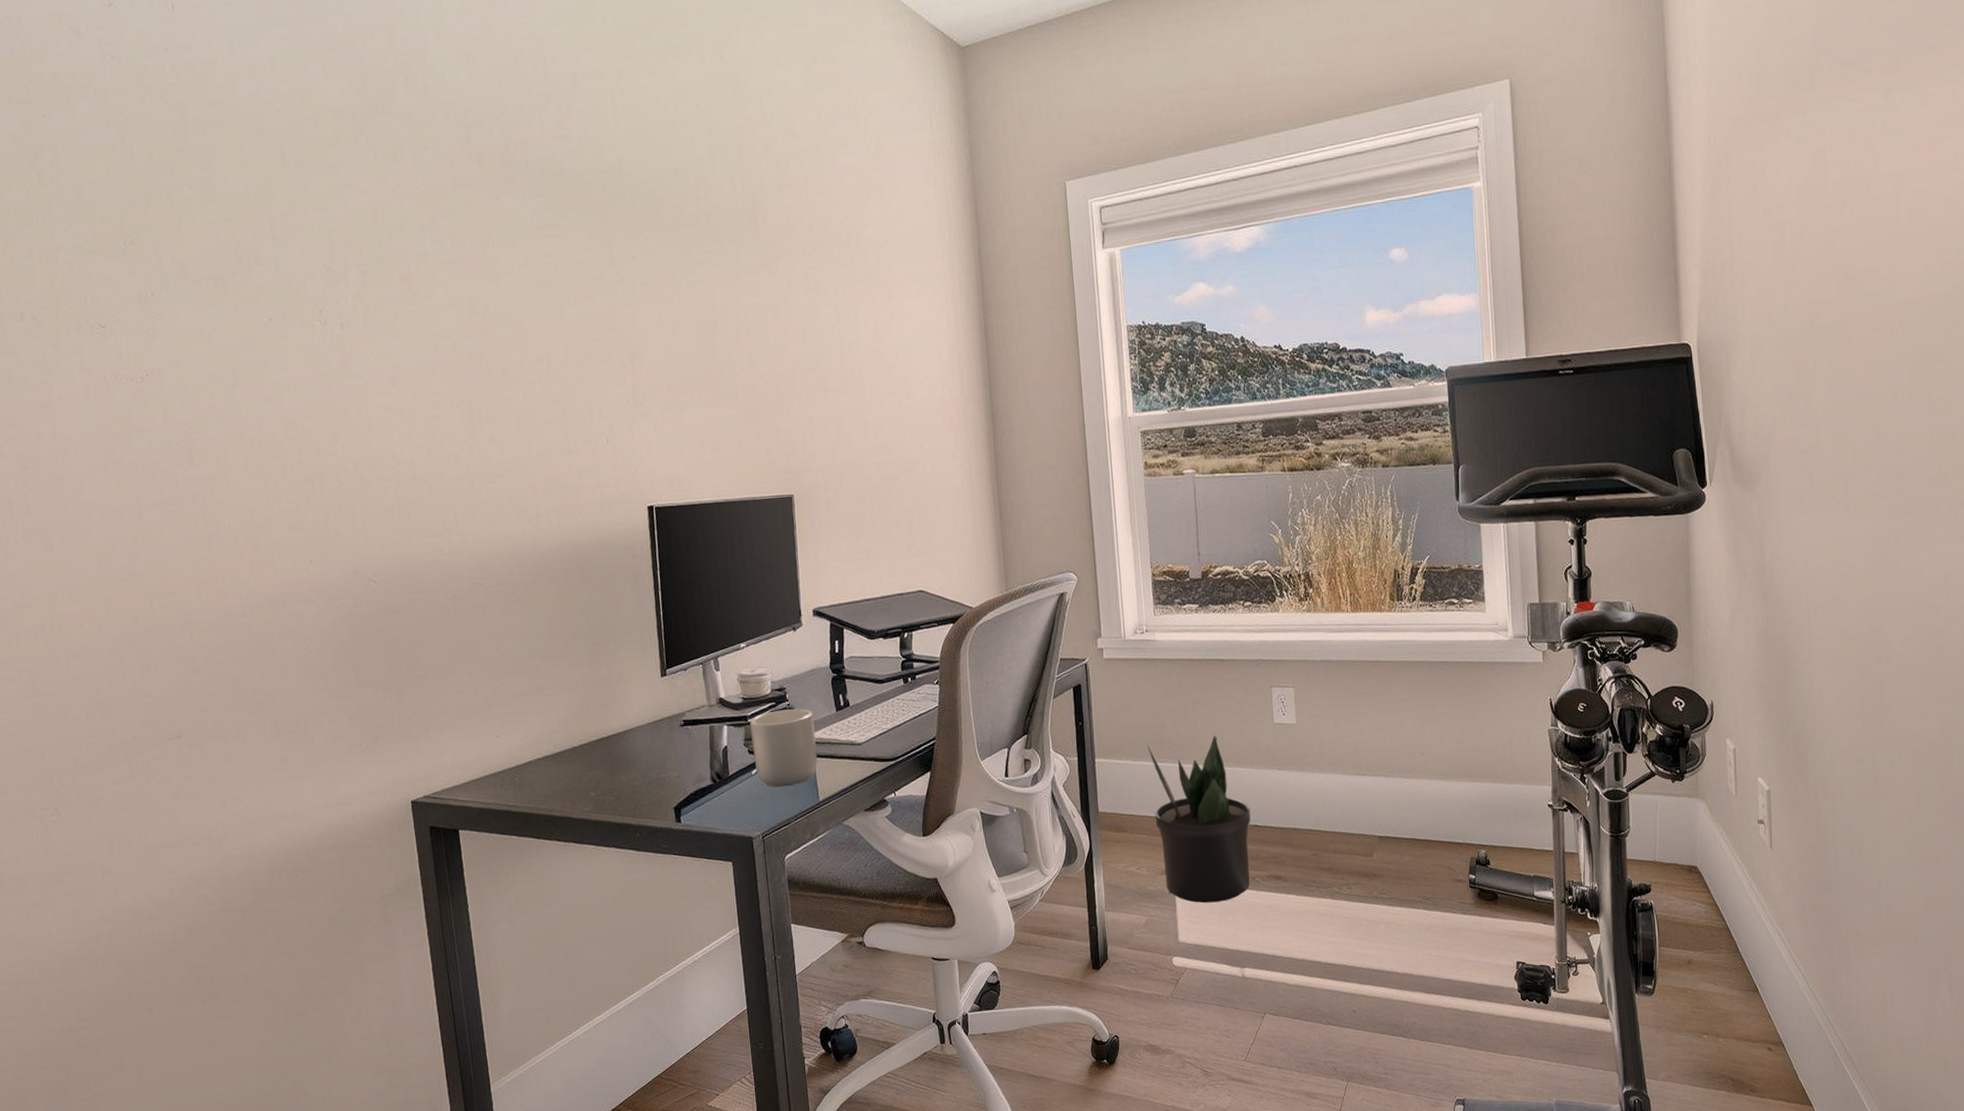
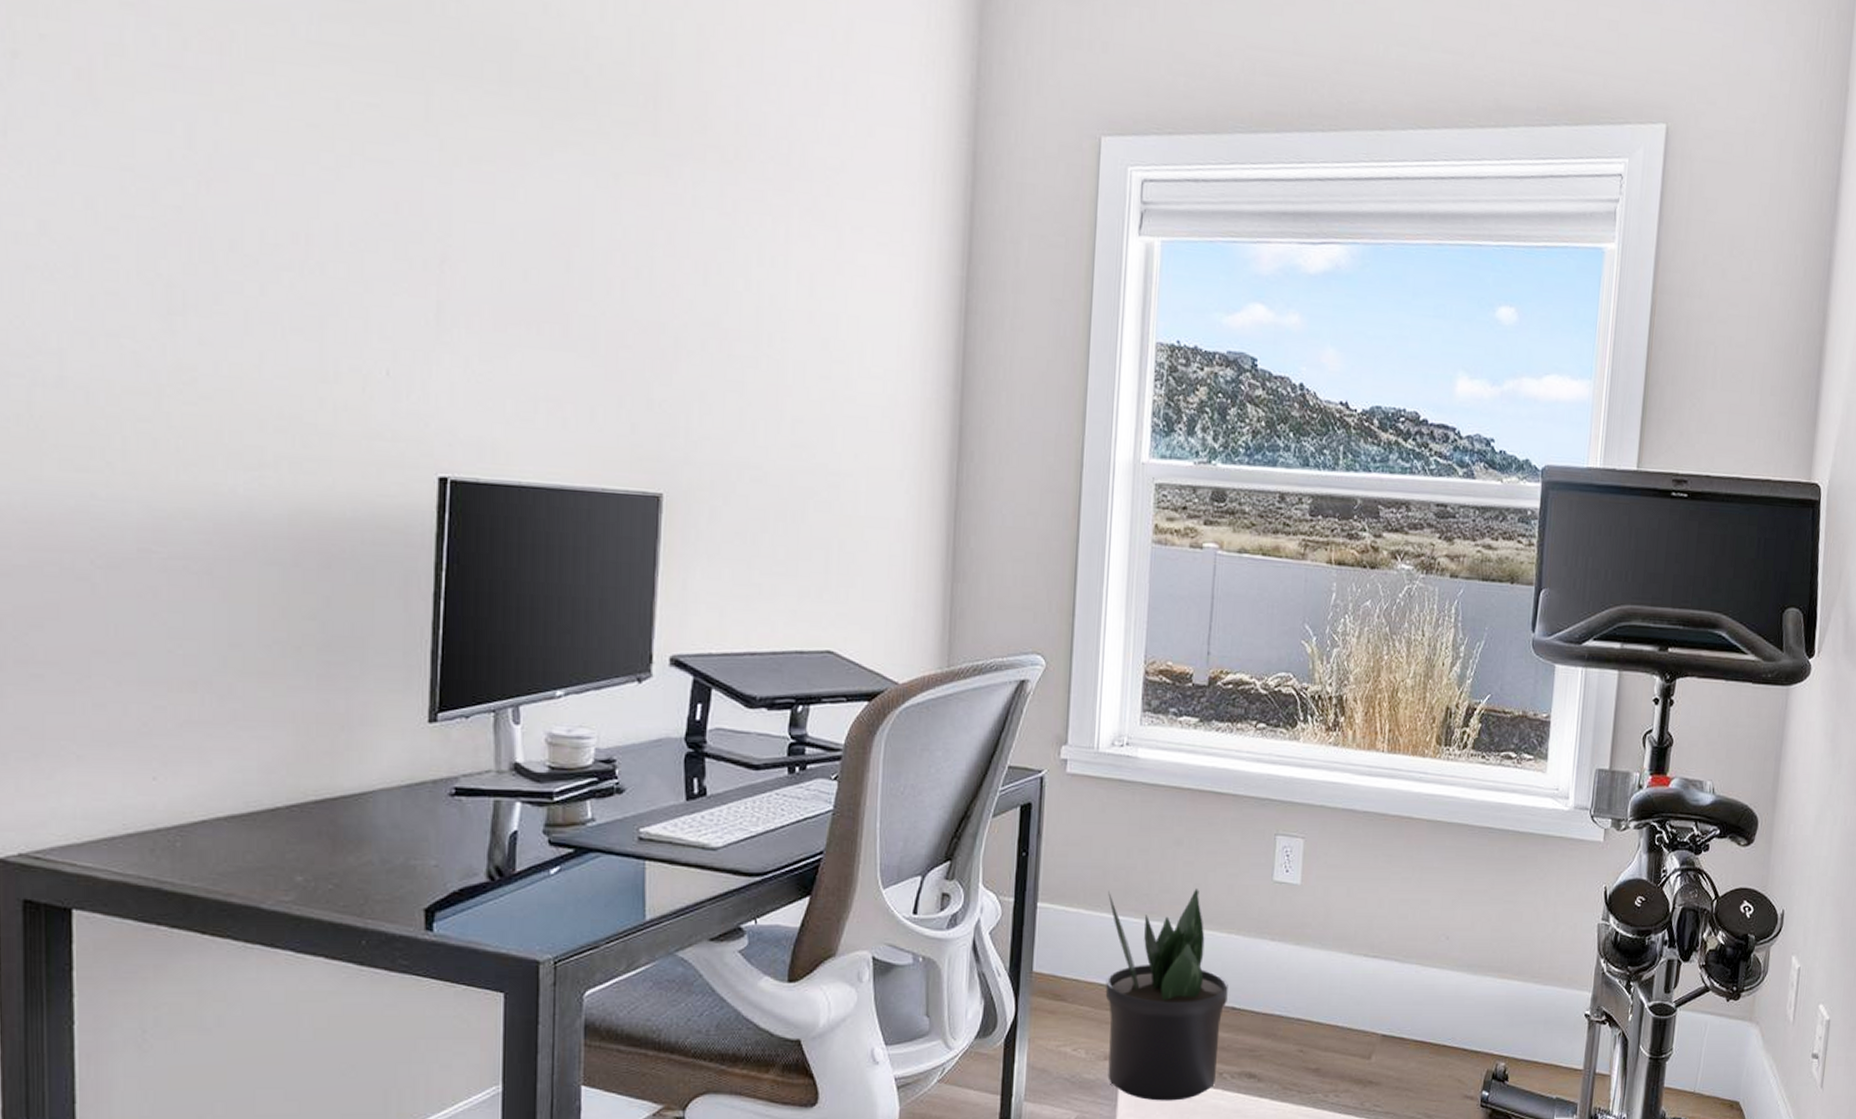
mug: present [750,708,818,788] -> none [555,790,652,897]

